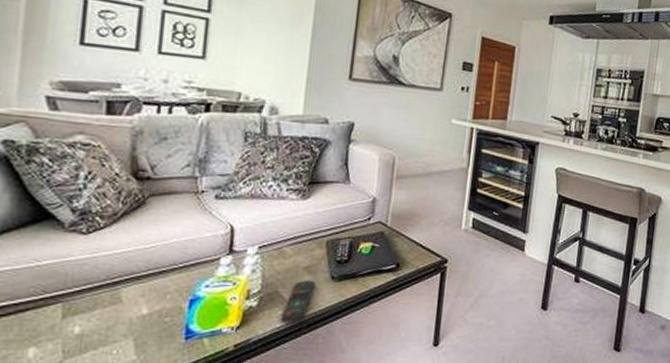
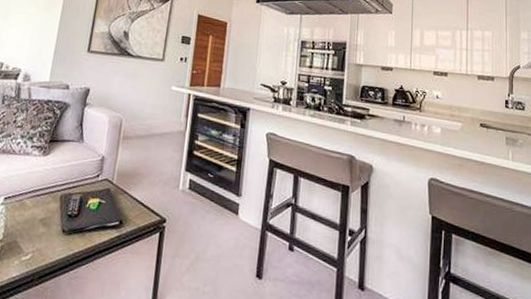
remote control: present [280,280,315,322] -> none [16,232,48,273]

